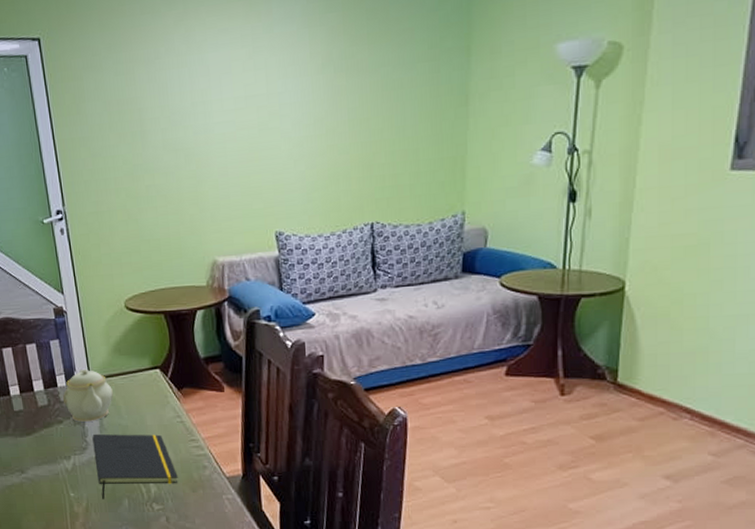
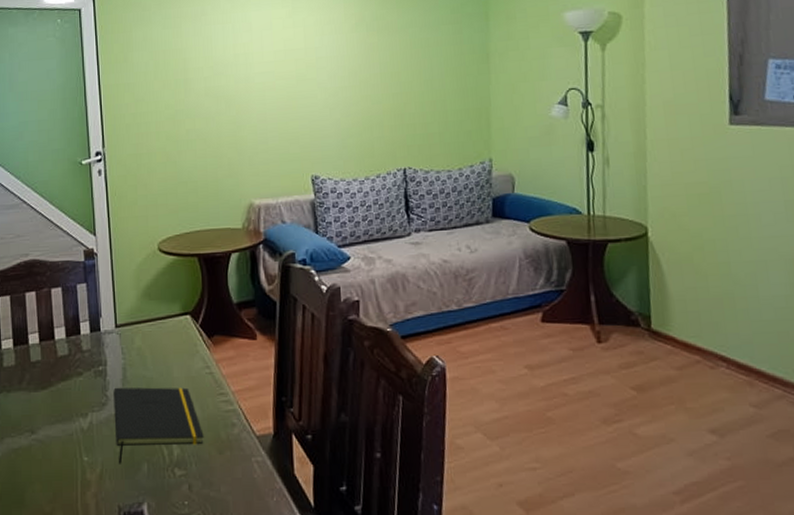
teapot: present [62,369,113,422] -> none [84,314,139,374]

